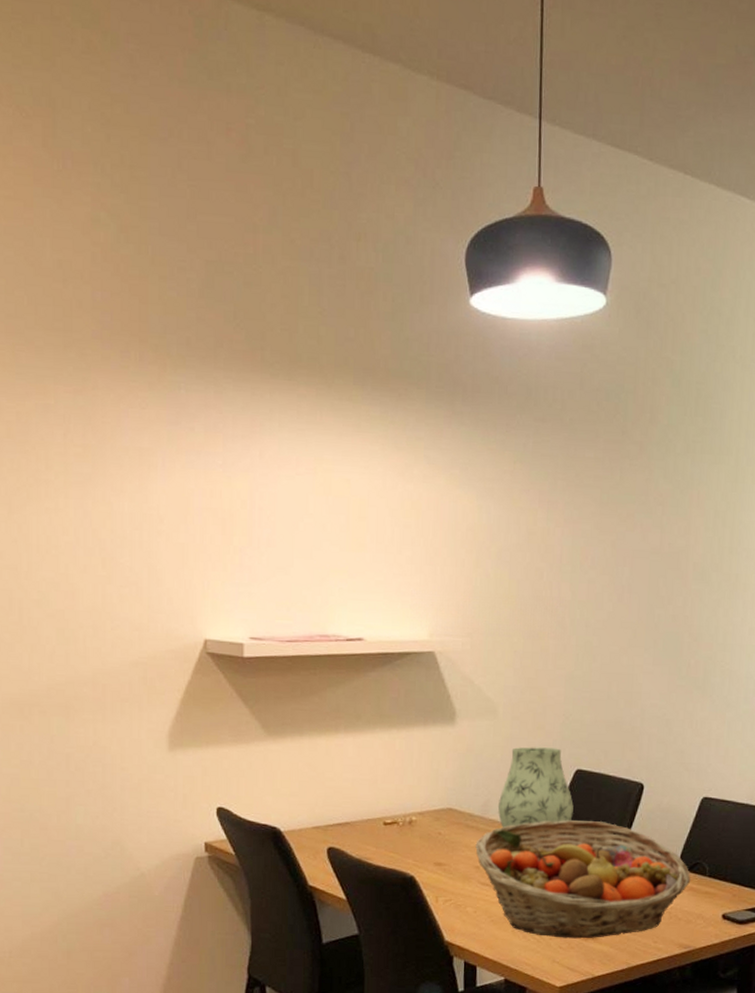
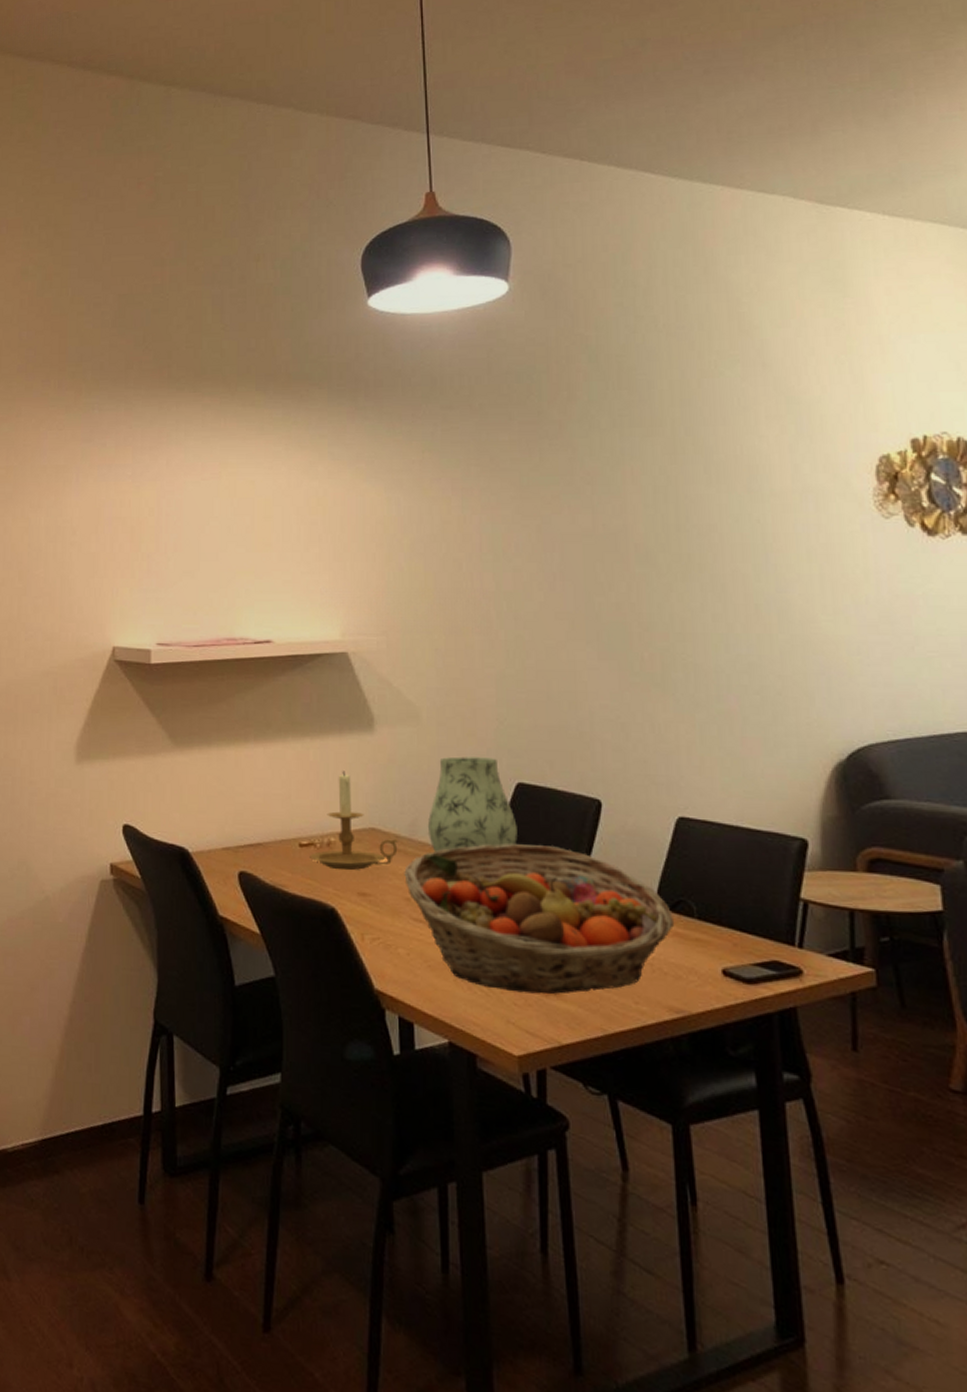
candle holder: none [393,759,471,845] -> present [310,771,398,871]

